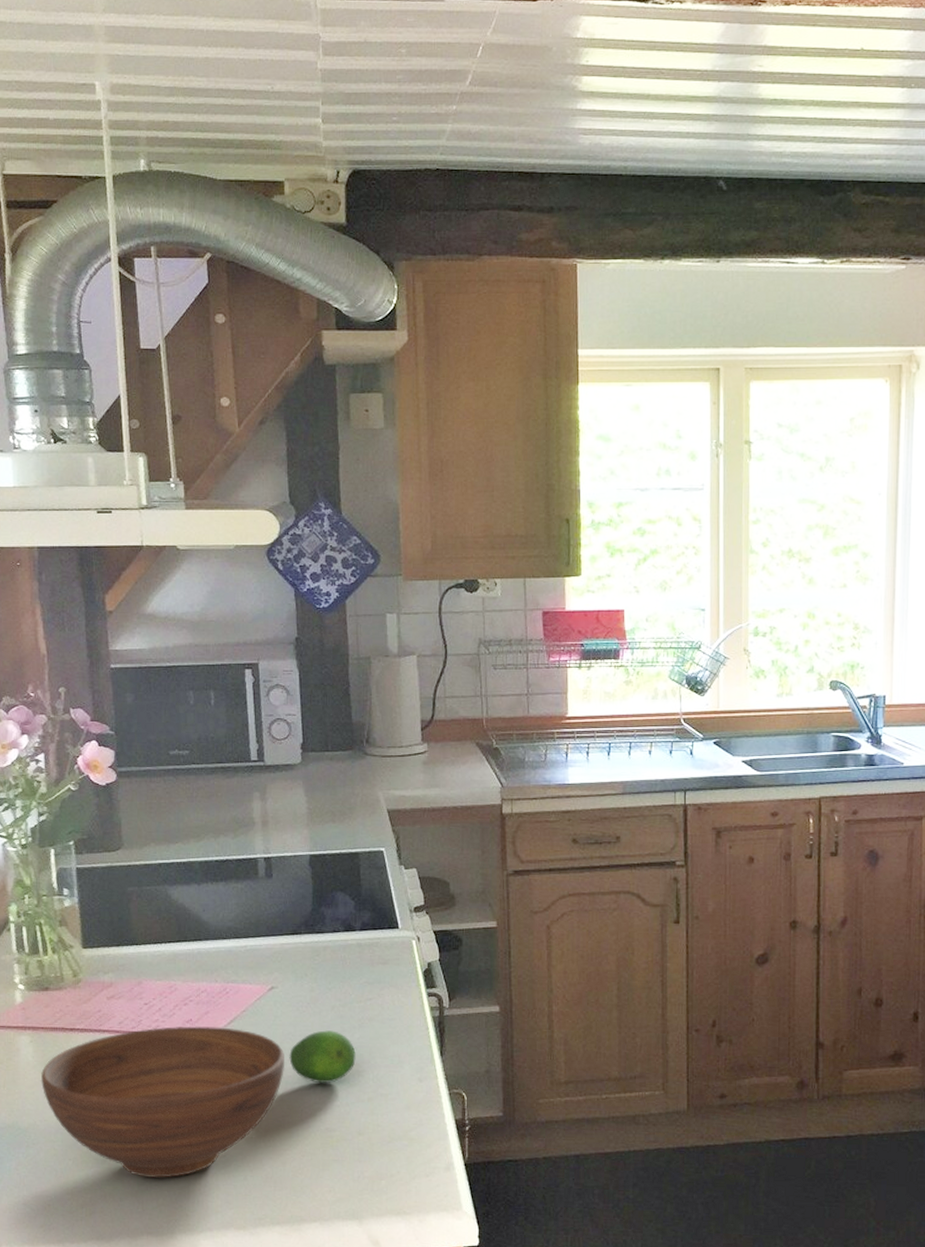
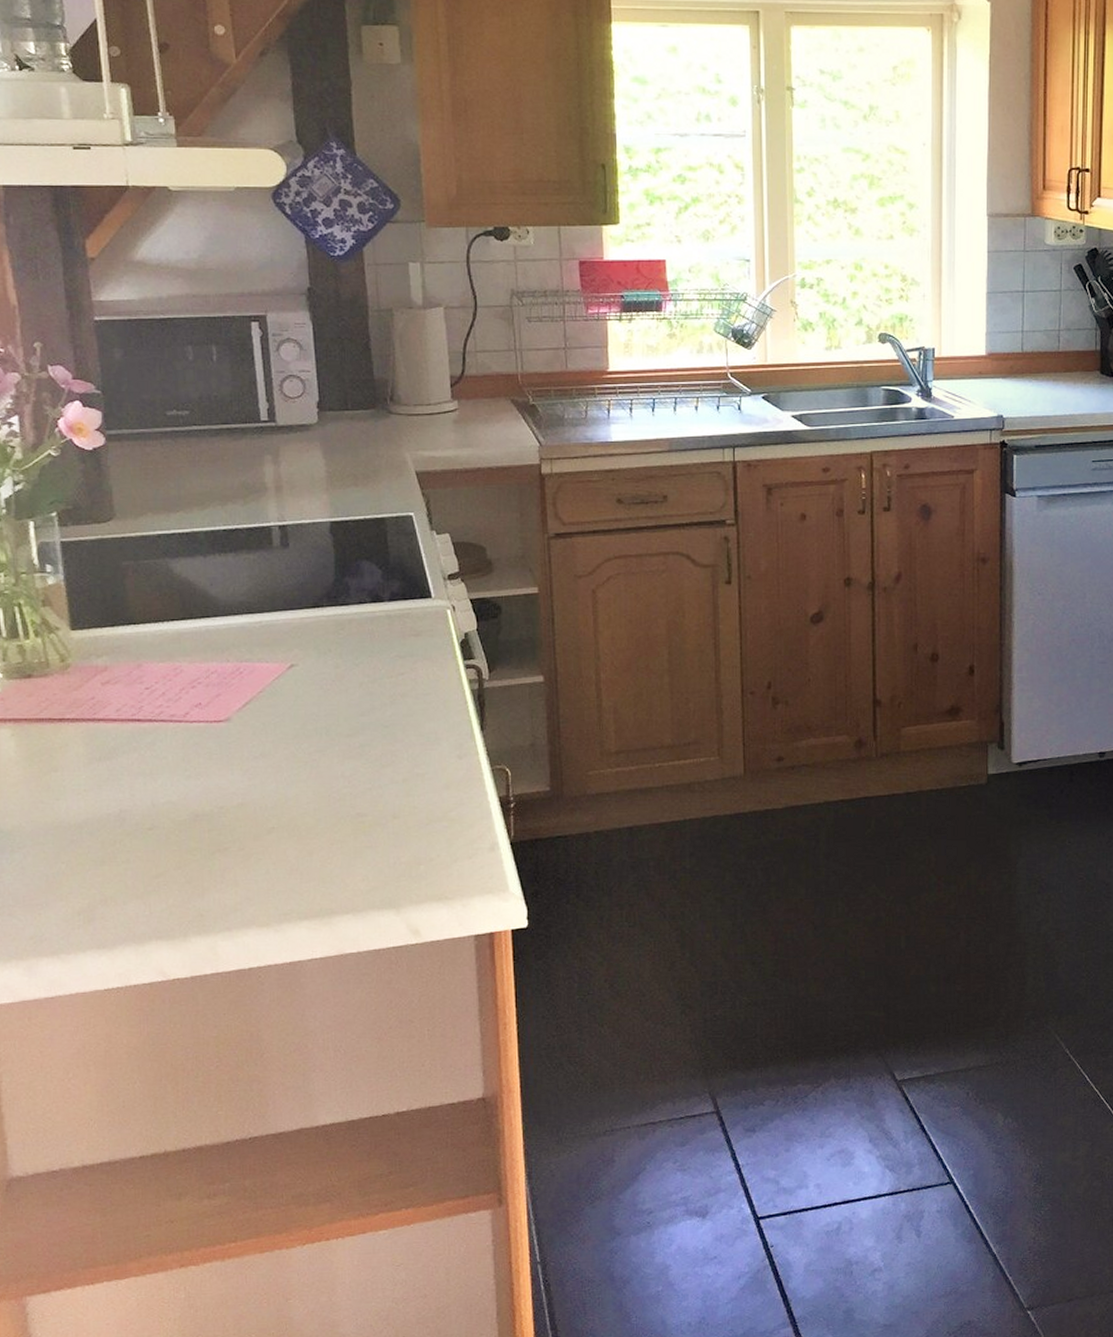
bowl: present [40,1026,286,1178] -> none [25,710,309,877]
fruit: present [289,1030,356,1083] -> none [313,709,388,765]

